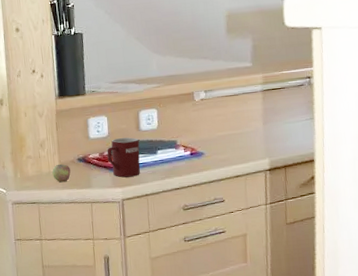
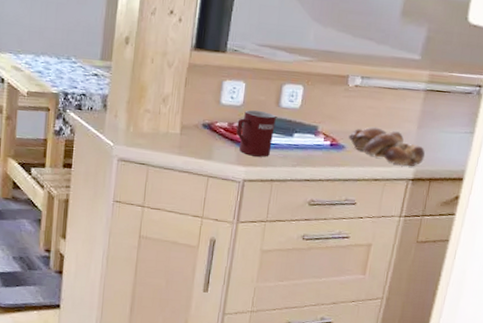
apple: present [52,163,71,183] -> none [170,125,192,148]
bread loaf: none [205,130,276,160] -> present [348,127,426,166]

